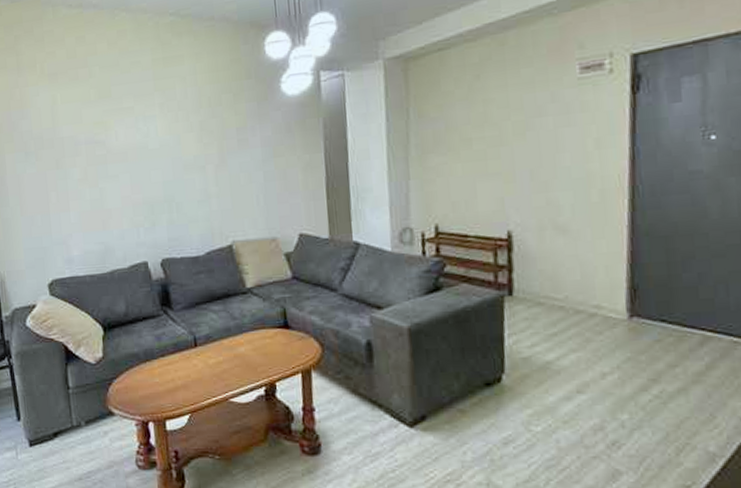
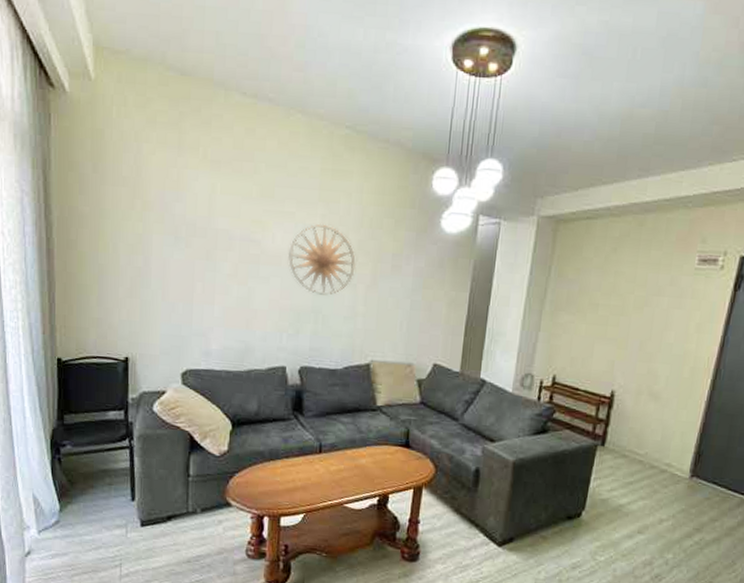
wall art: none [133,112,202,183] -> present [288,223,356,295]

